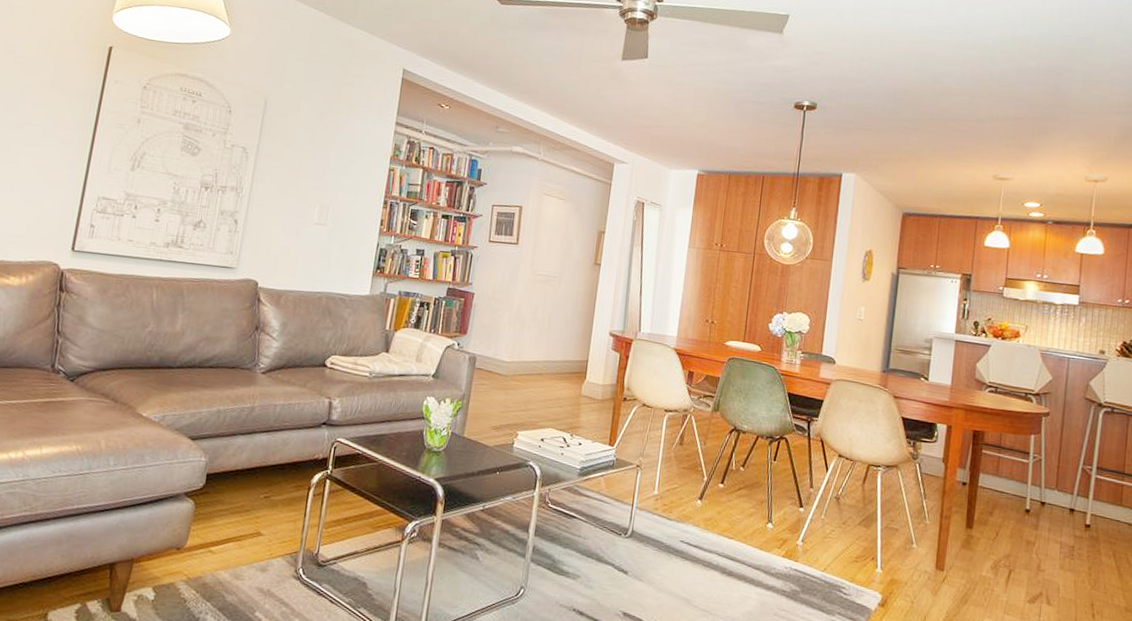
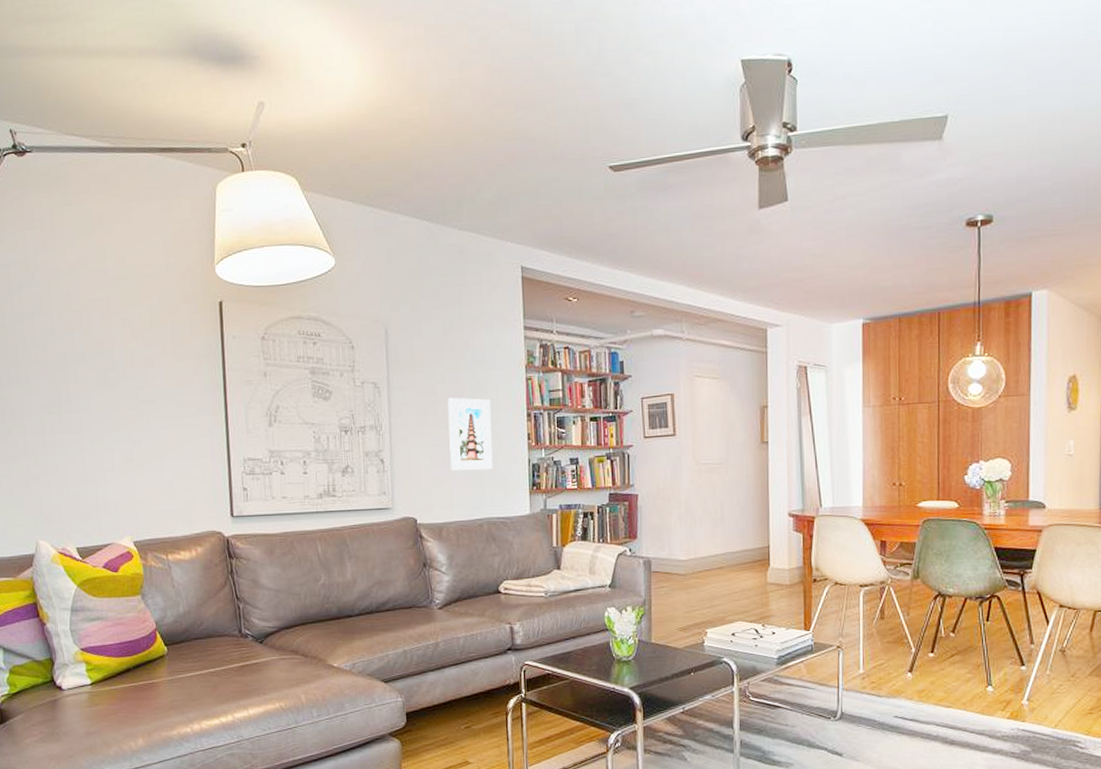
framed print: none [301,173,352,248] -> present [447,397,493,471]

